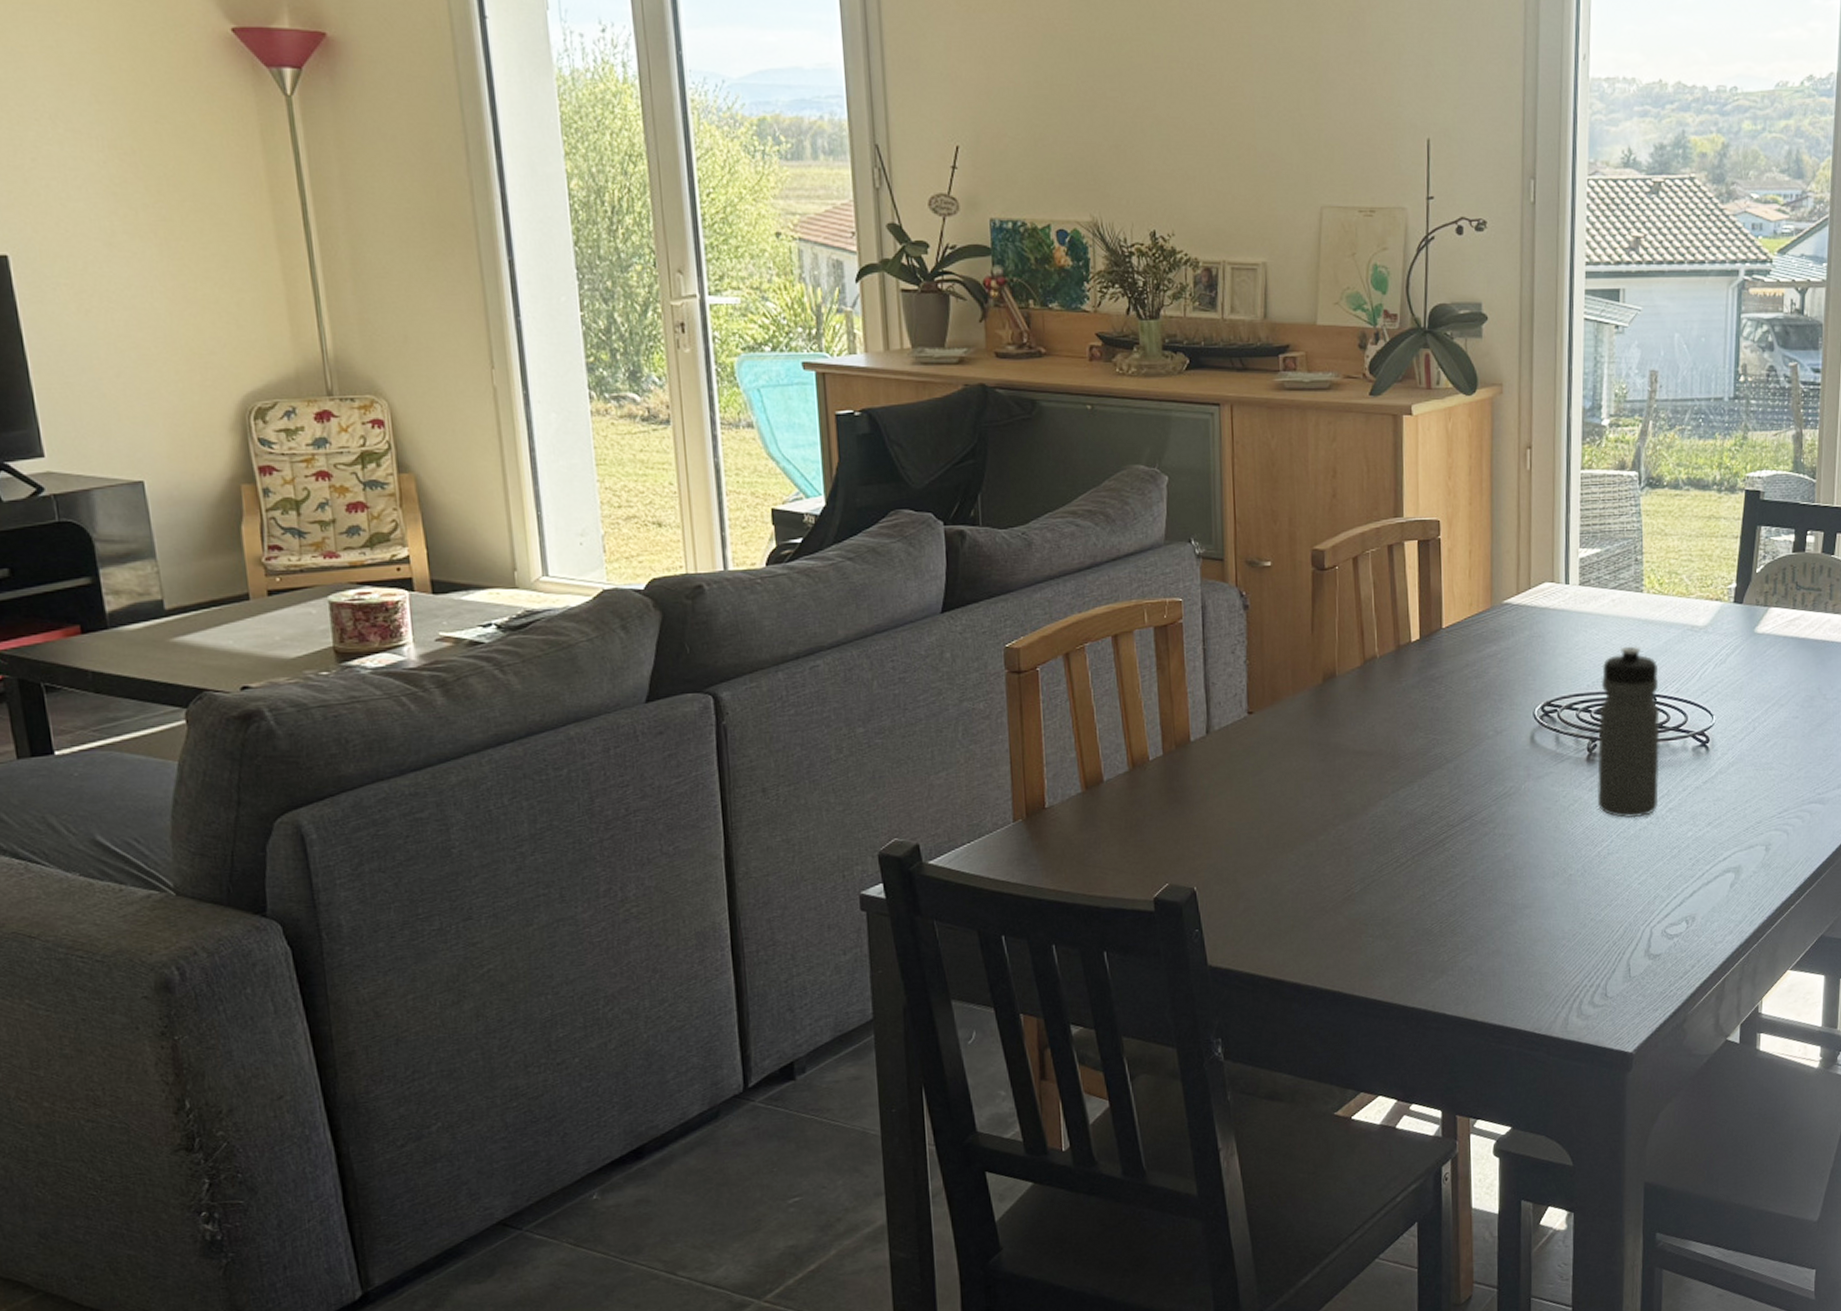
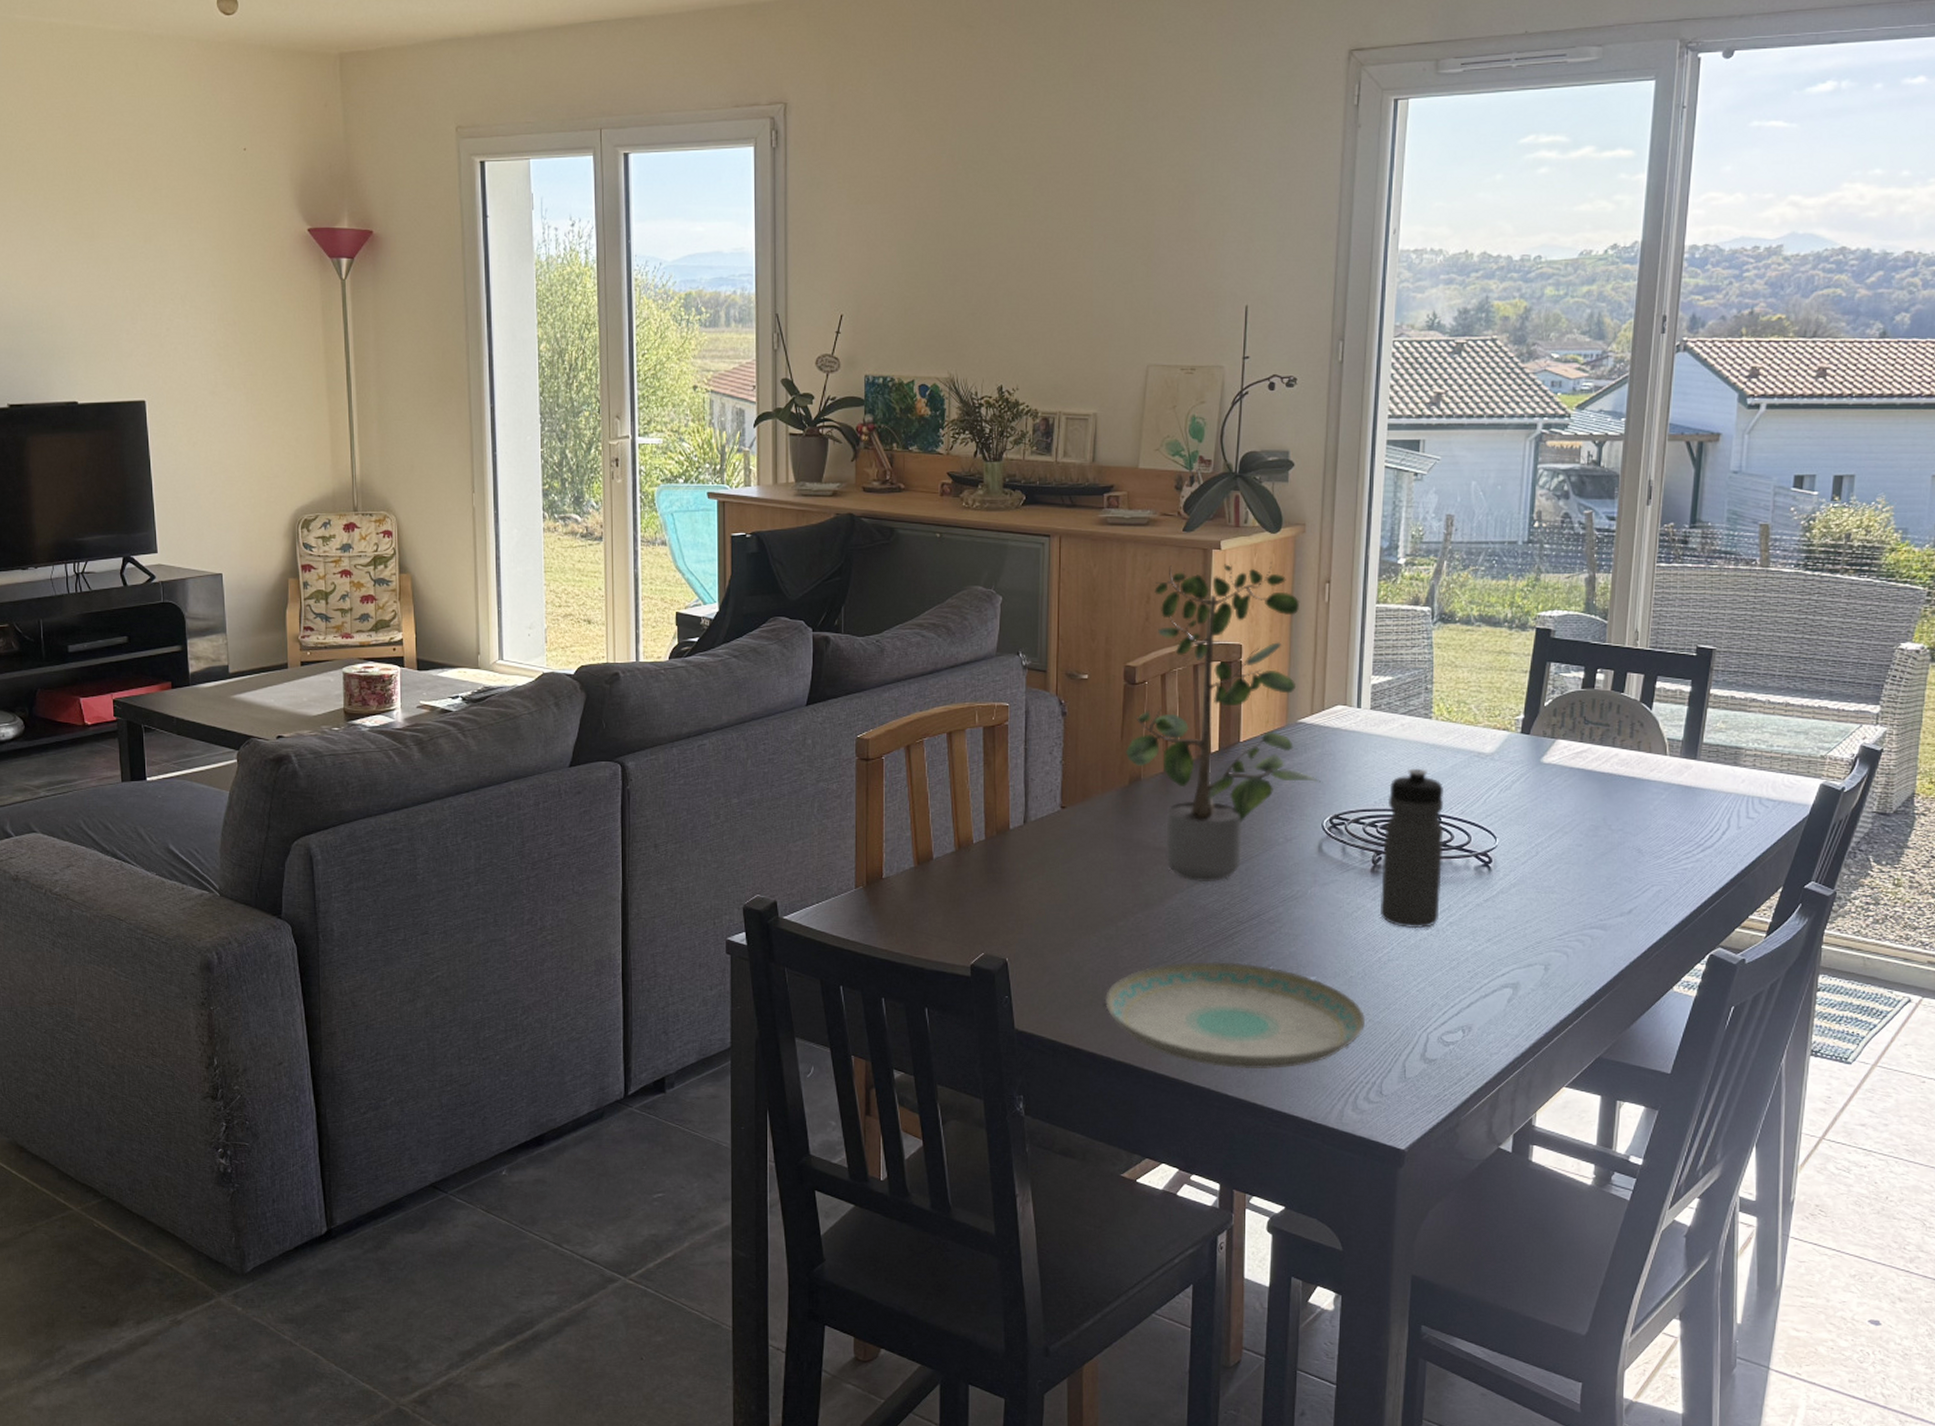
plate: none [1306,870,1586,985] -> present [1104,961,1365,1070]
potted plant: none [1316,426,1530,786] -> present [1125,561,1321,883]

